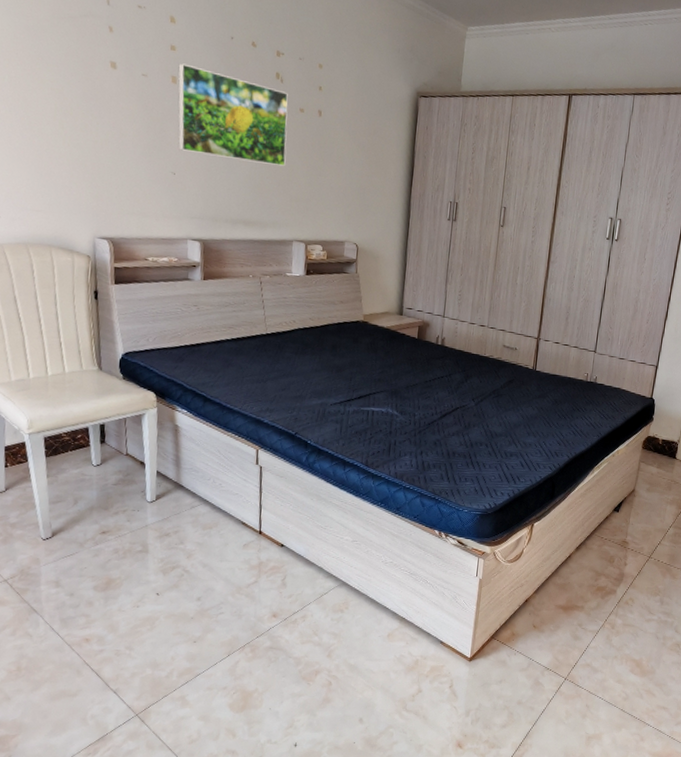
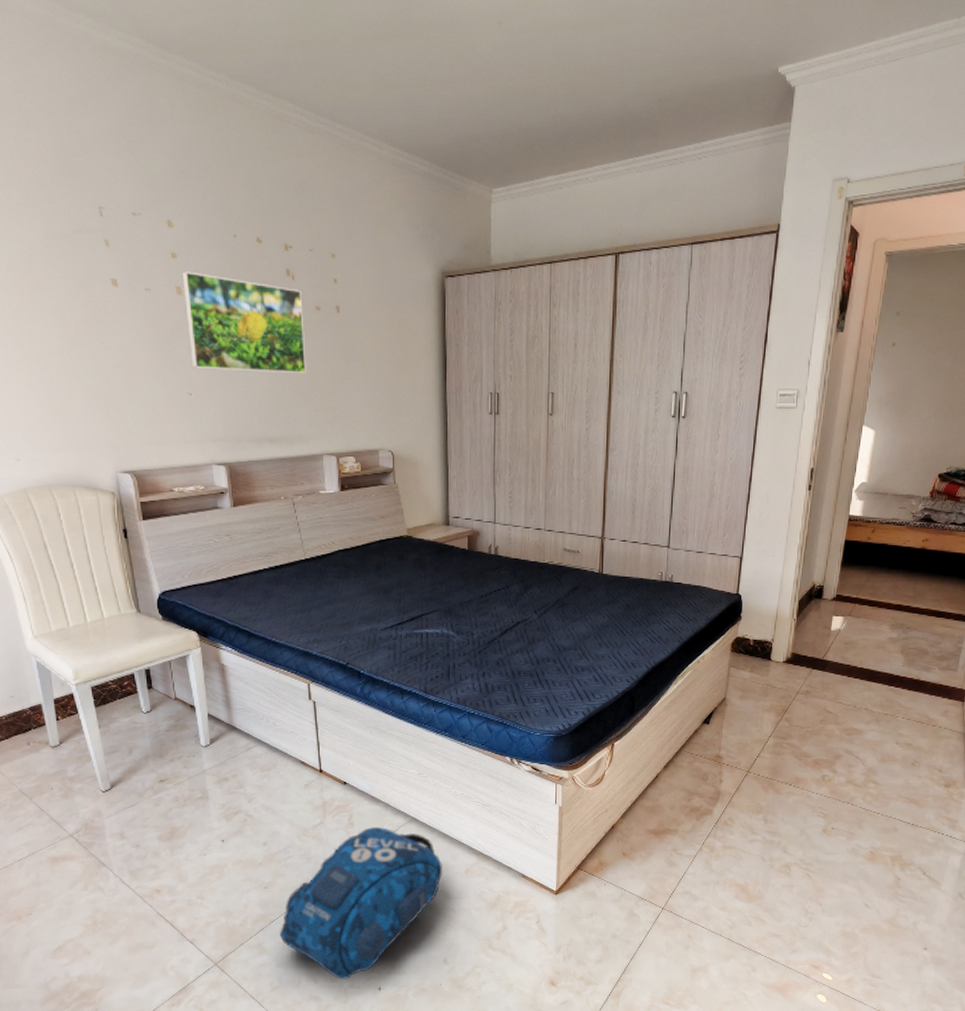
backpack: none [203,588,367,734] -> present [279,826,442,979]

